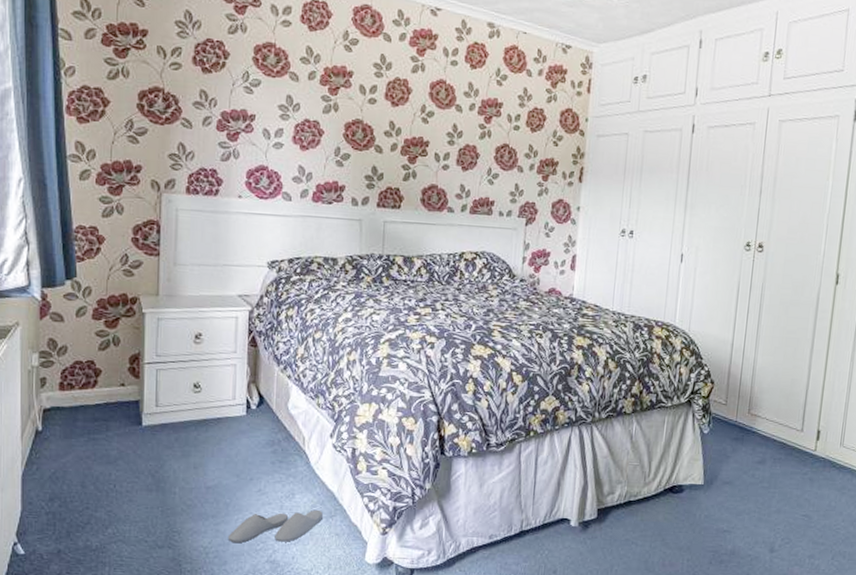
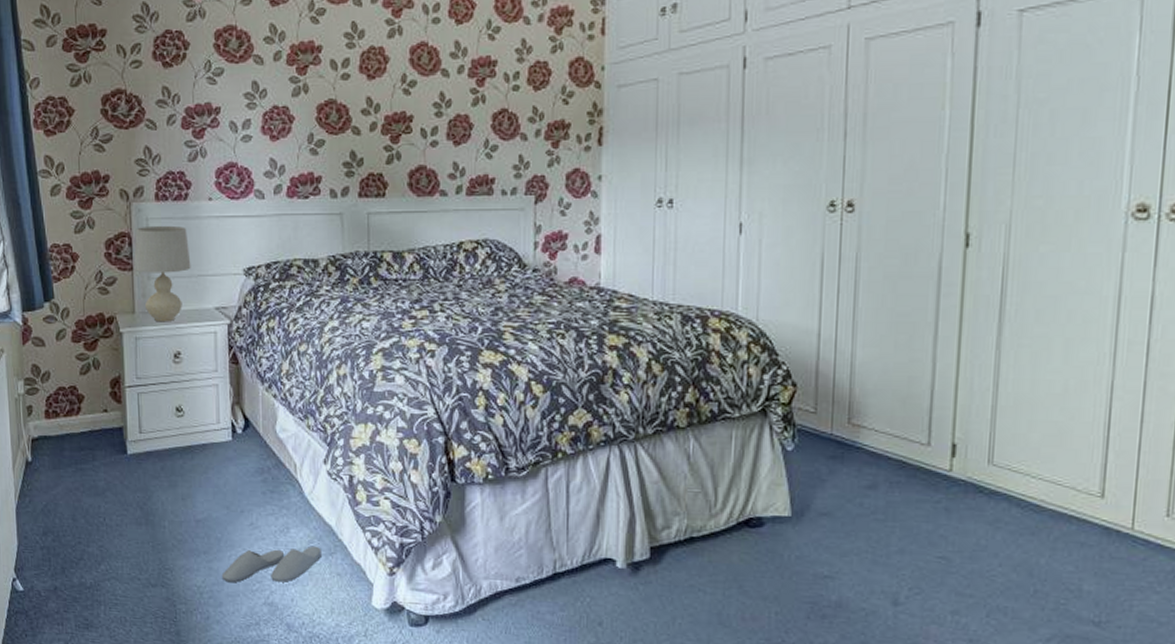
table lamp: none [160,216,218,306] -> present [133,227,191,322]

